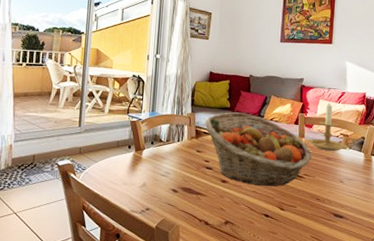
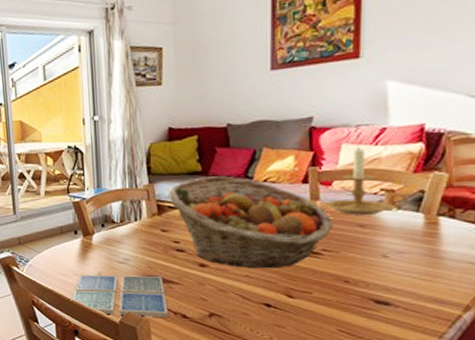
drink coaster: none [117,184,195,224] -> present [71,274,168,317]

